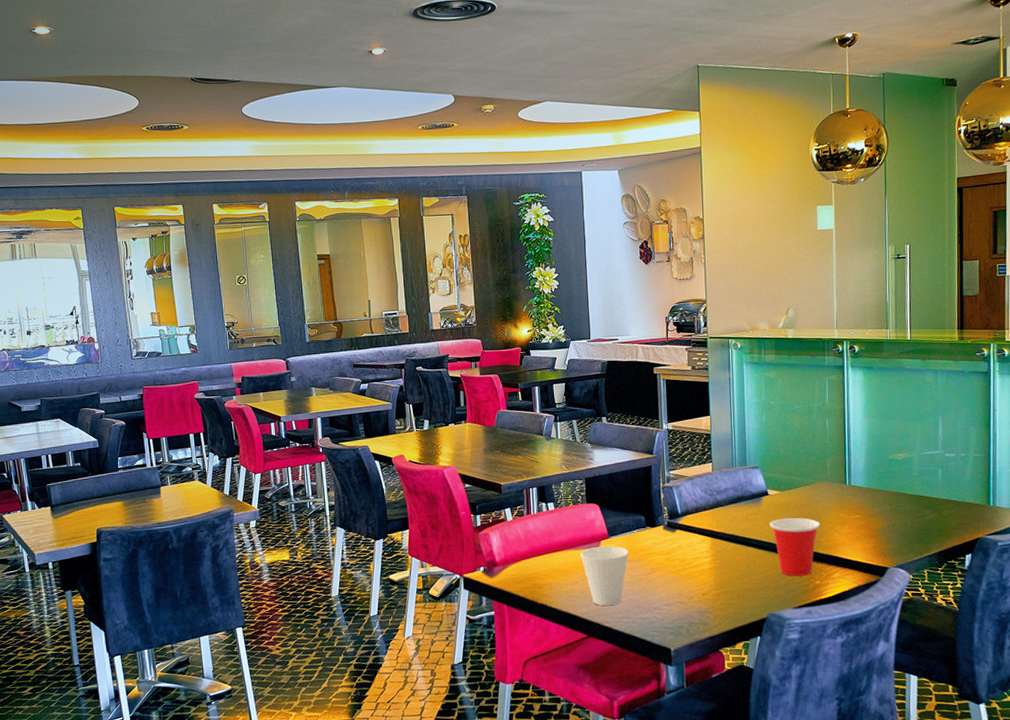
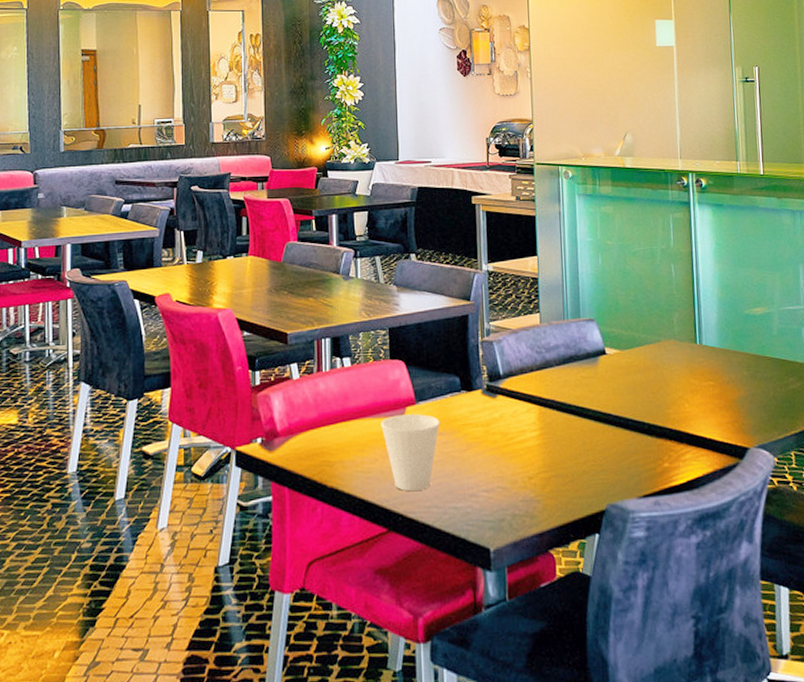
cup: present [769,517,821,576] -> none [608,383,668,457]

